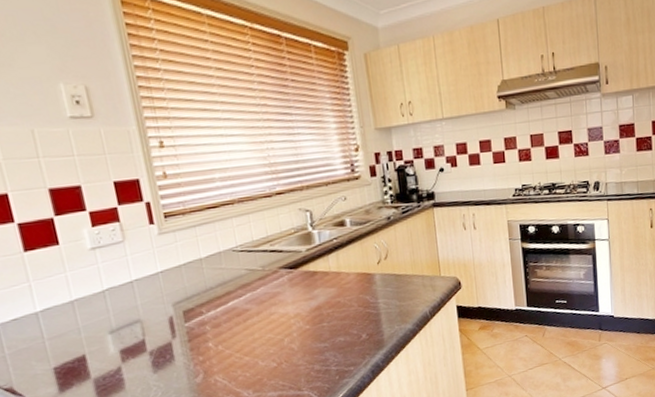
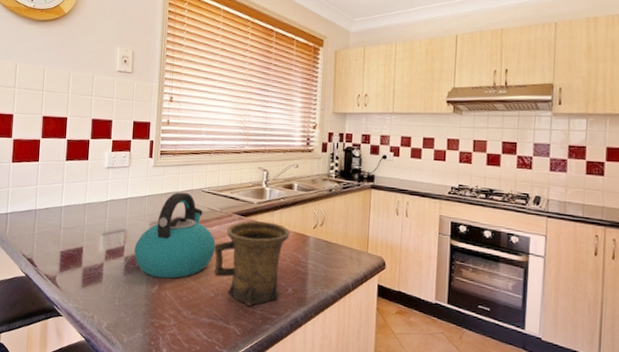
kettle: none [159,257,267,365] -> present [134,192,216,279]
mug: none [264,268,353,366] -> present [214,221,290,307]

